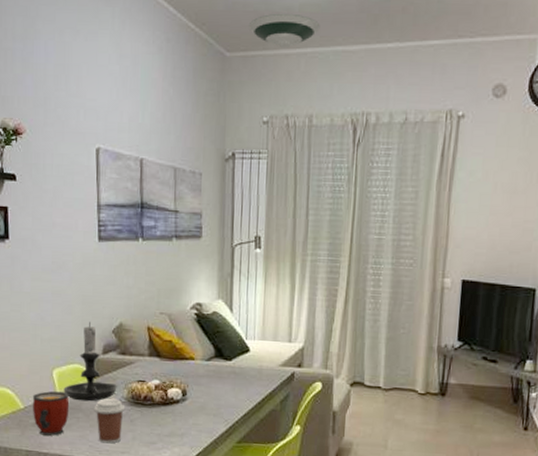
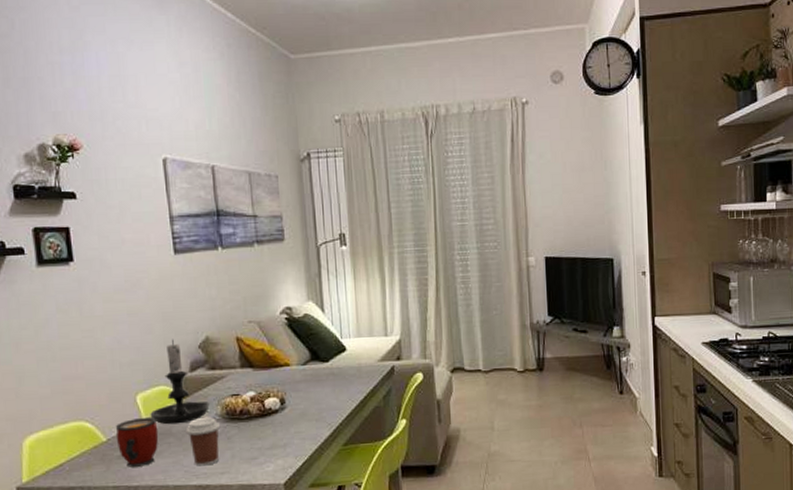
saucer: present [248,13,320,48] -> none [310,14,382,48]

